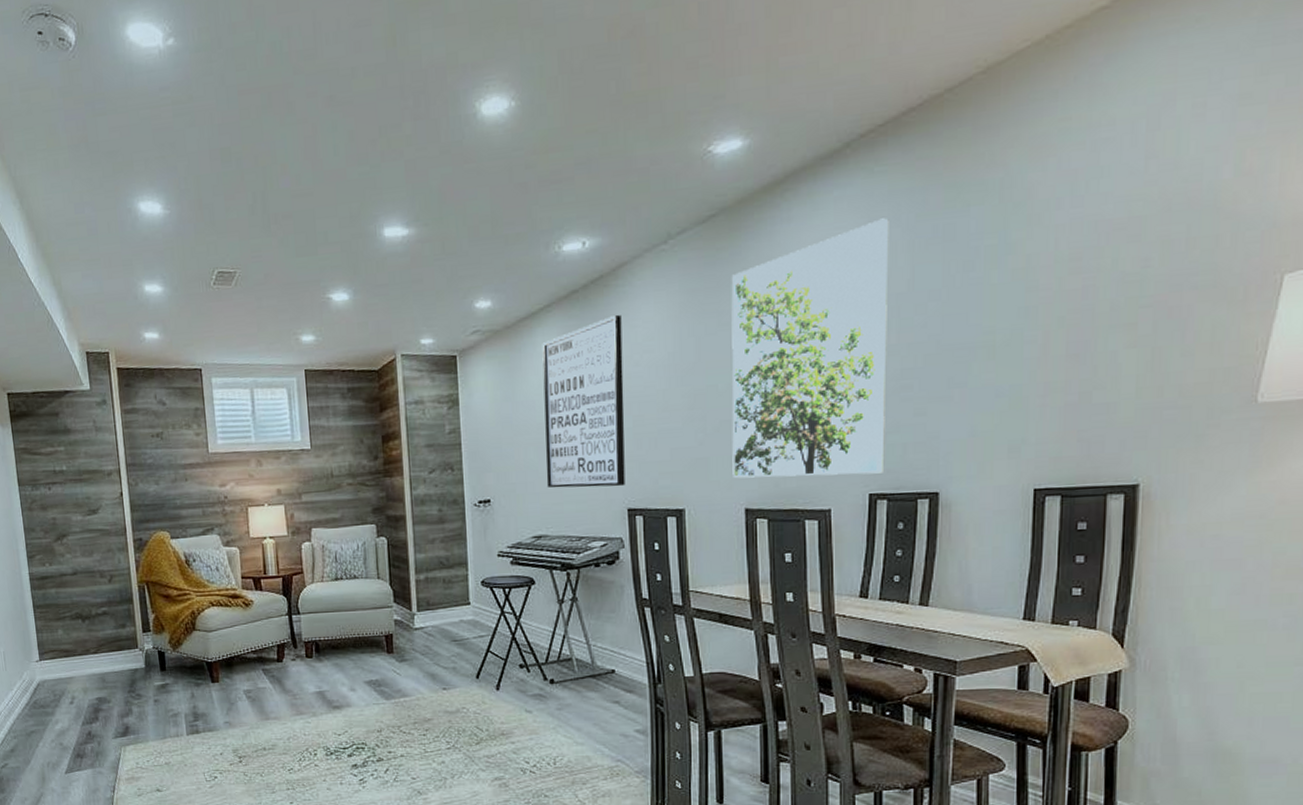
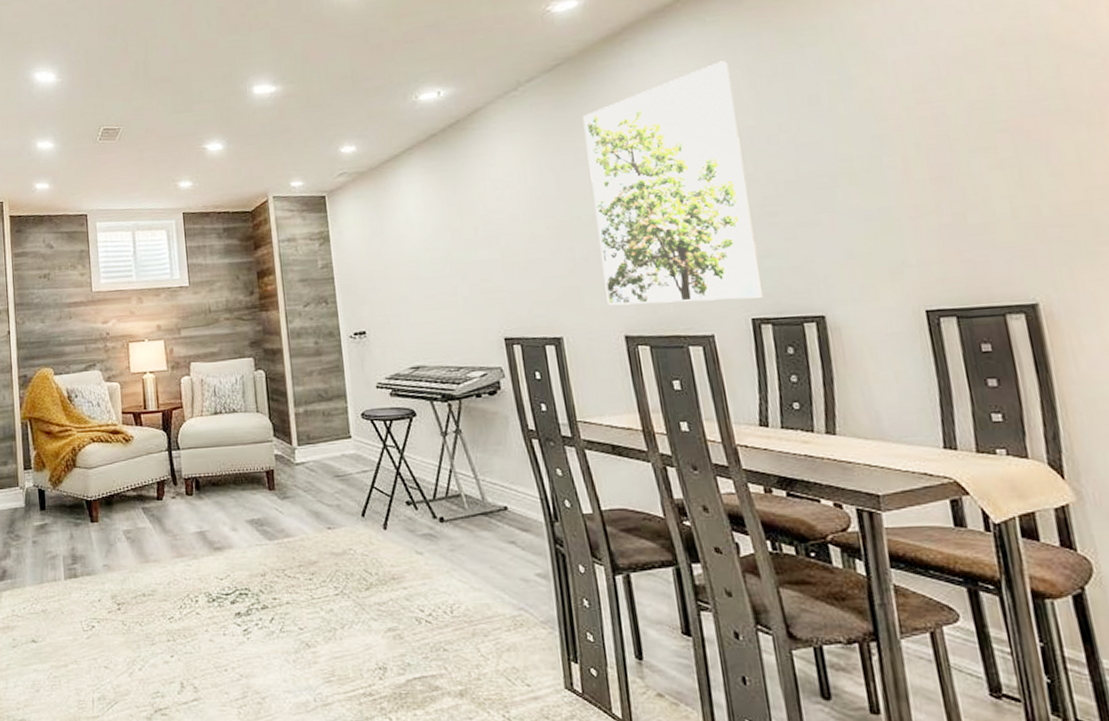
wall art: present [542,314,625,488] -> none [406,154,500,319]

